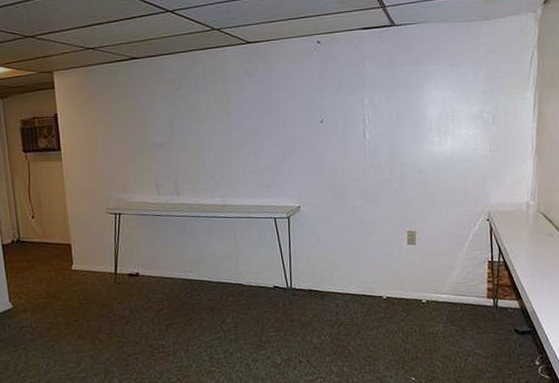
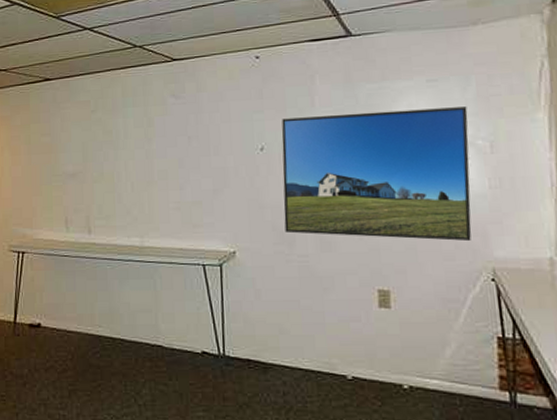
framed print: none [337,87,478,192] -> present [281,107,472,242]

